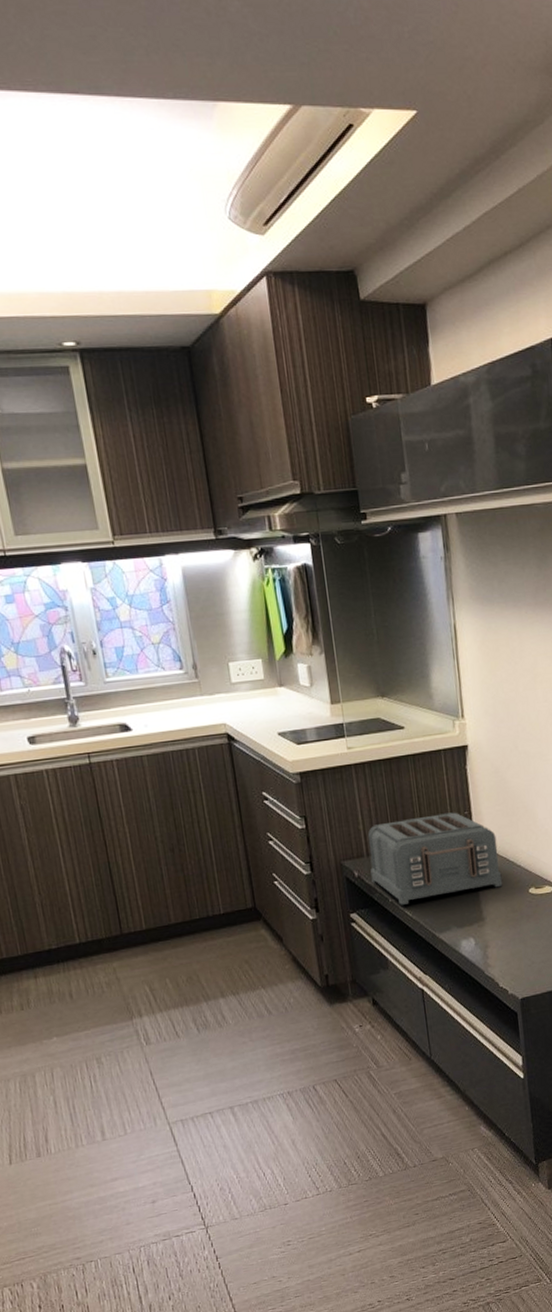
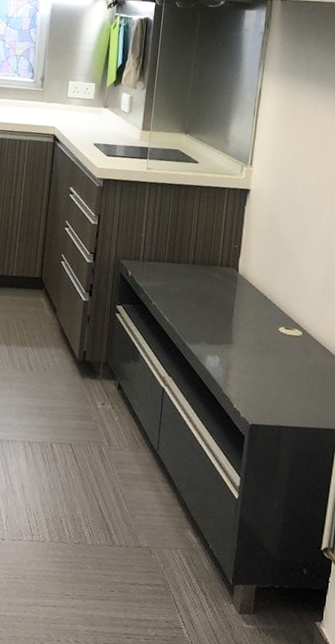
toaster: present [367,812,503,905] -> none [142,236,259,319]

